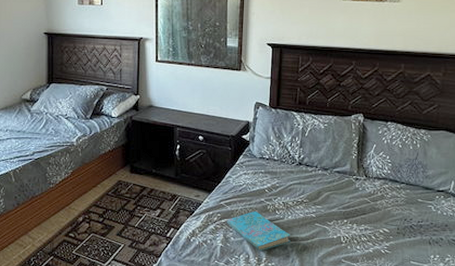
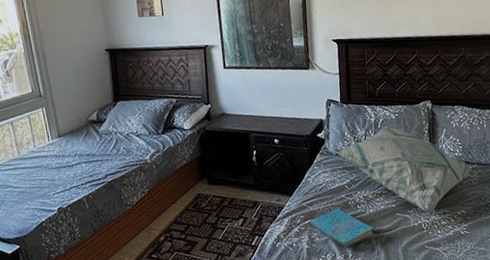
decorative pillow: none [259,135,399,227] -> present [335,125,472,213]

